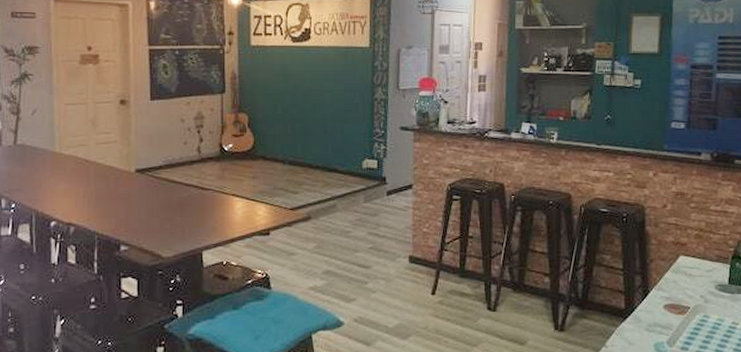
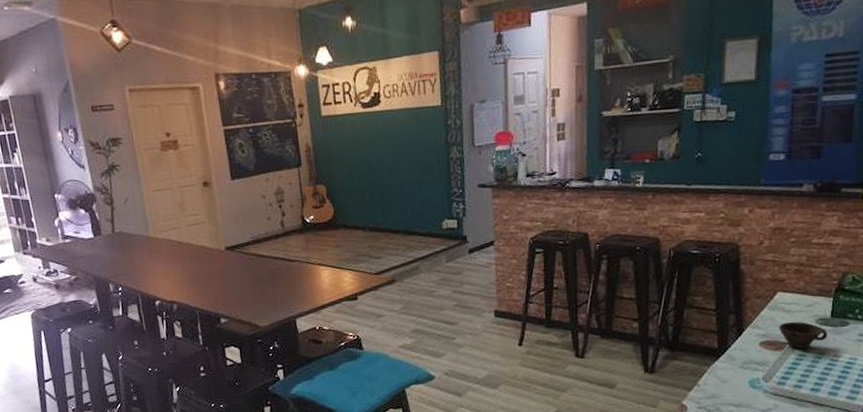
cup: none [681,286,726,315] -> present [778,321,828,350]

